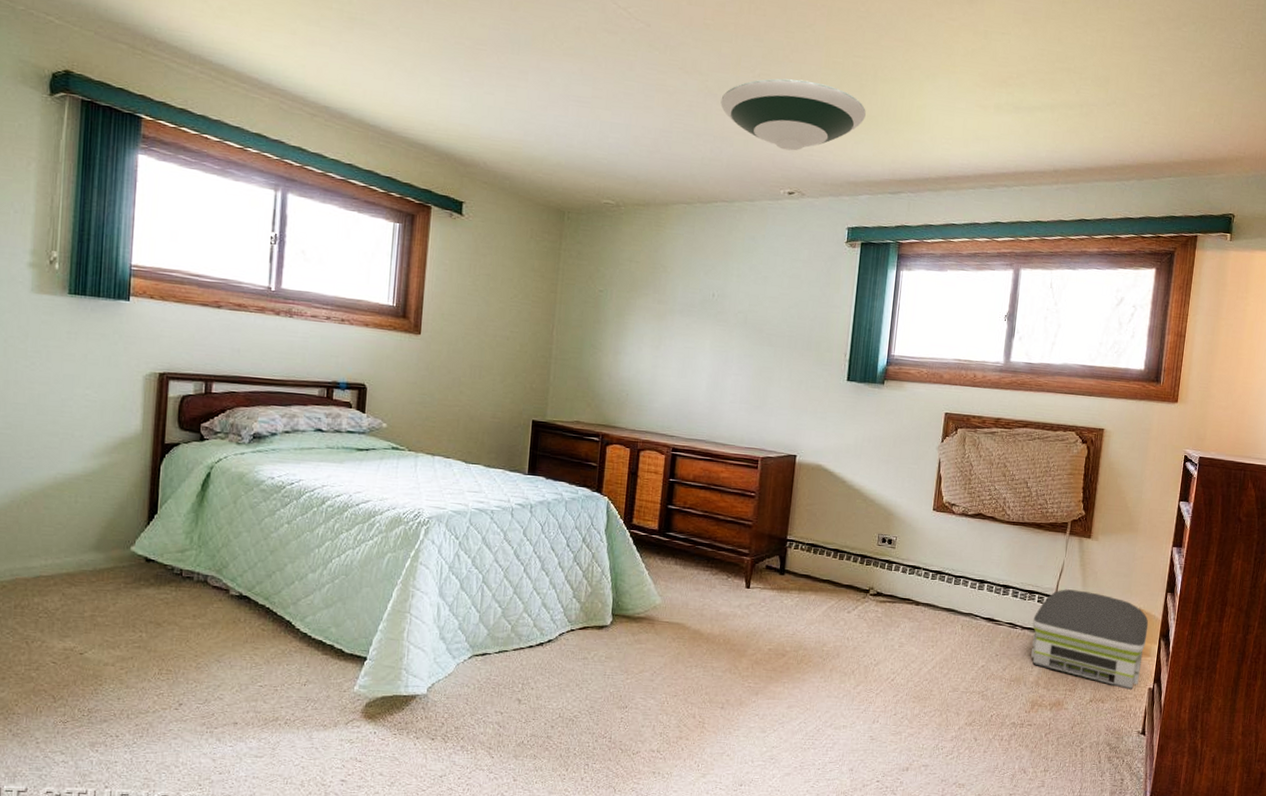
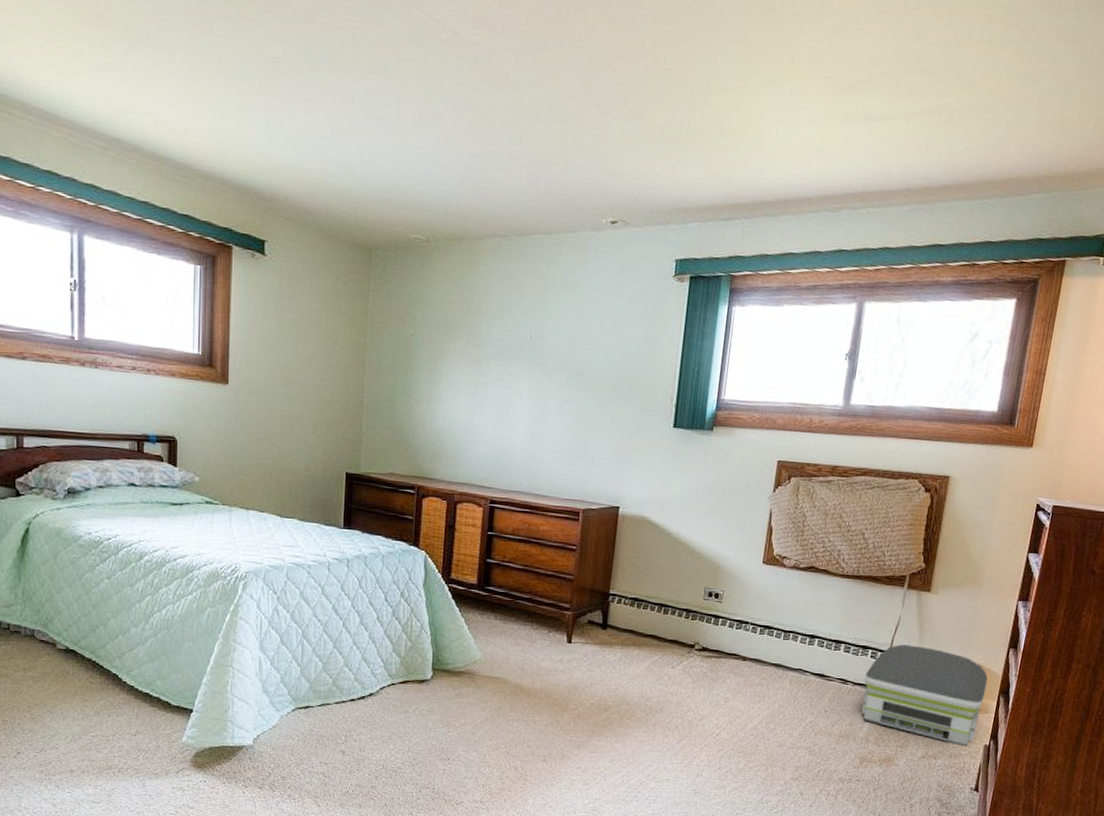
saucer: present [720,78,866,151] -> none [536,91,697,175]

